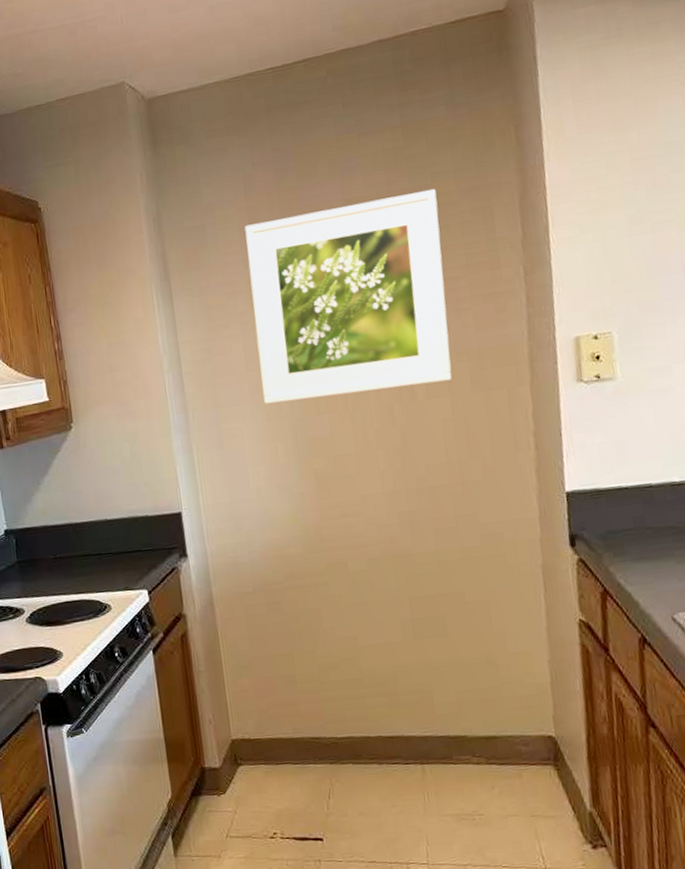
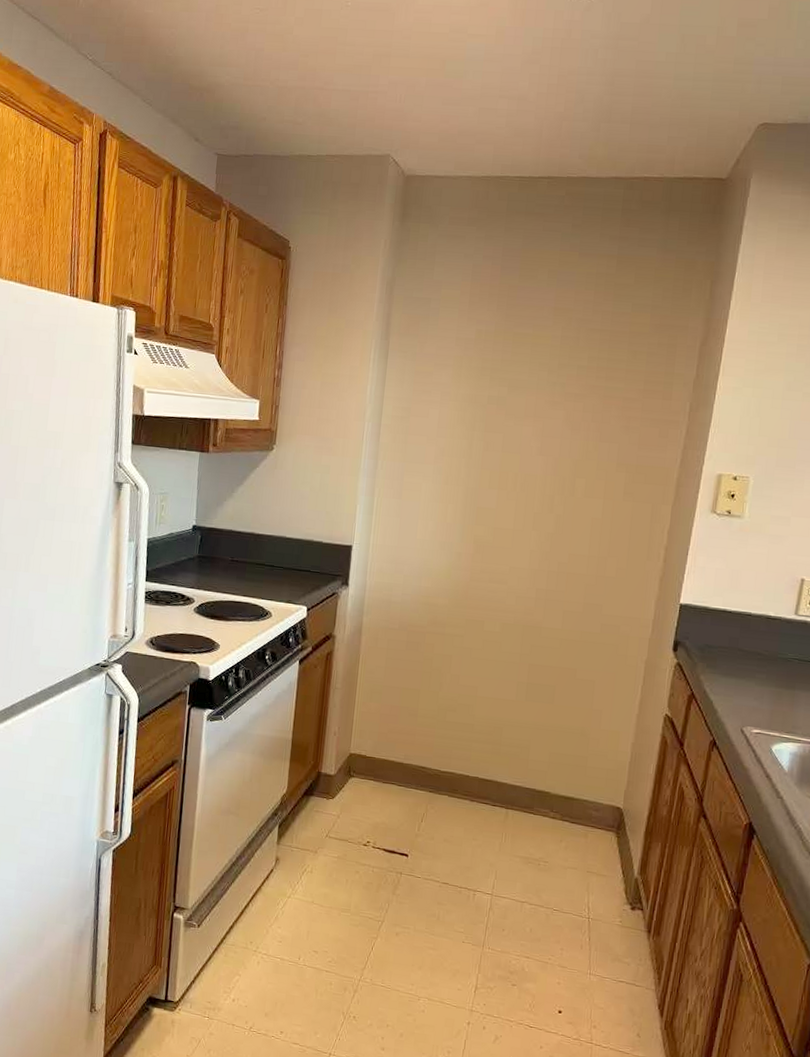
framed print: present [245,188,452,404] -> none [445,308,633,486]

